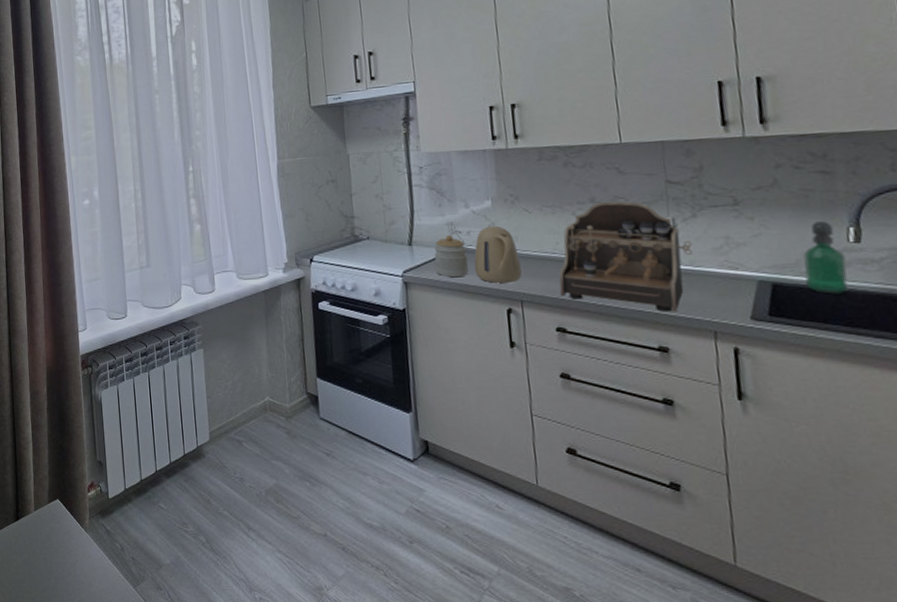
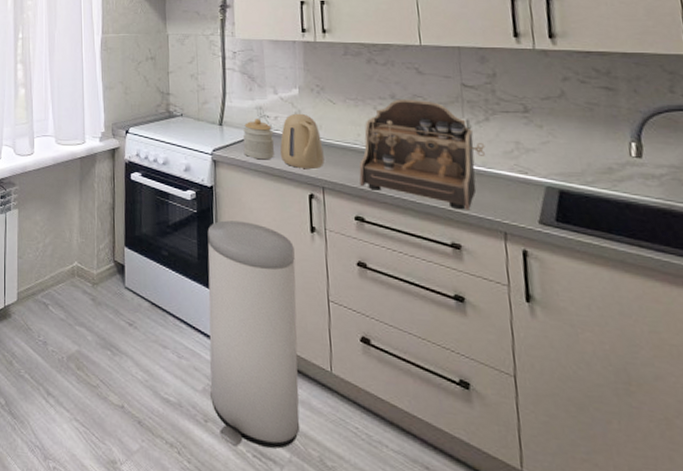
pedal bin: none [402,342,508,564] -> present [207,220,300,449]
soap dispenser: present [803,221,848,294] -> none [588,135,631,206]

